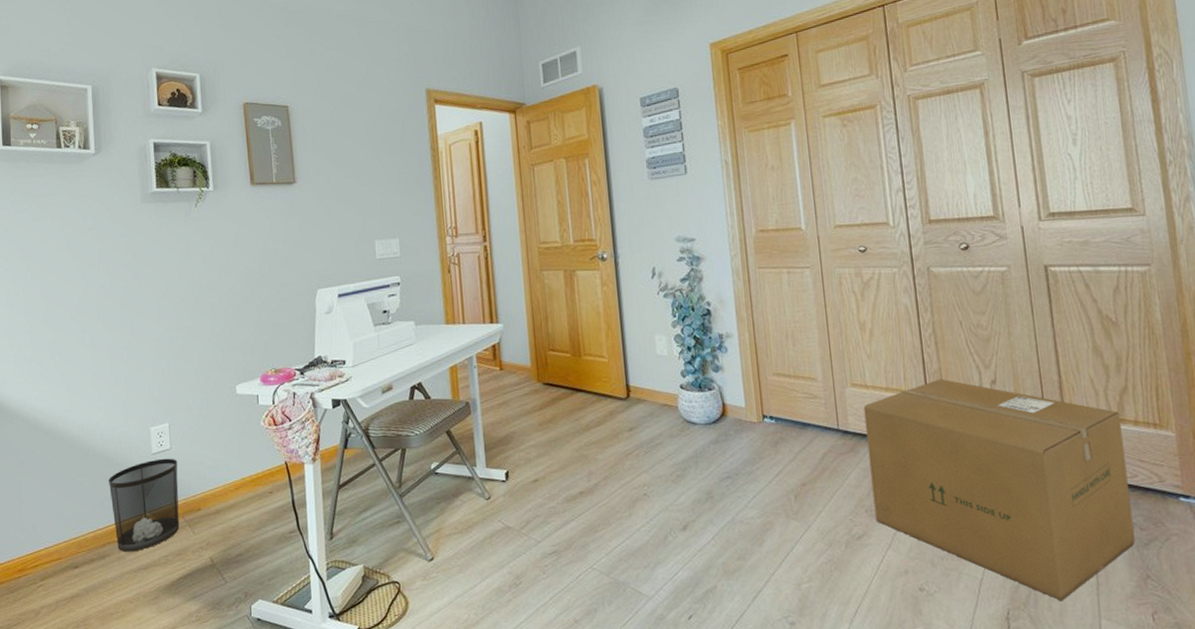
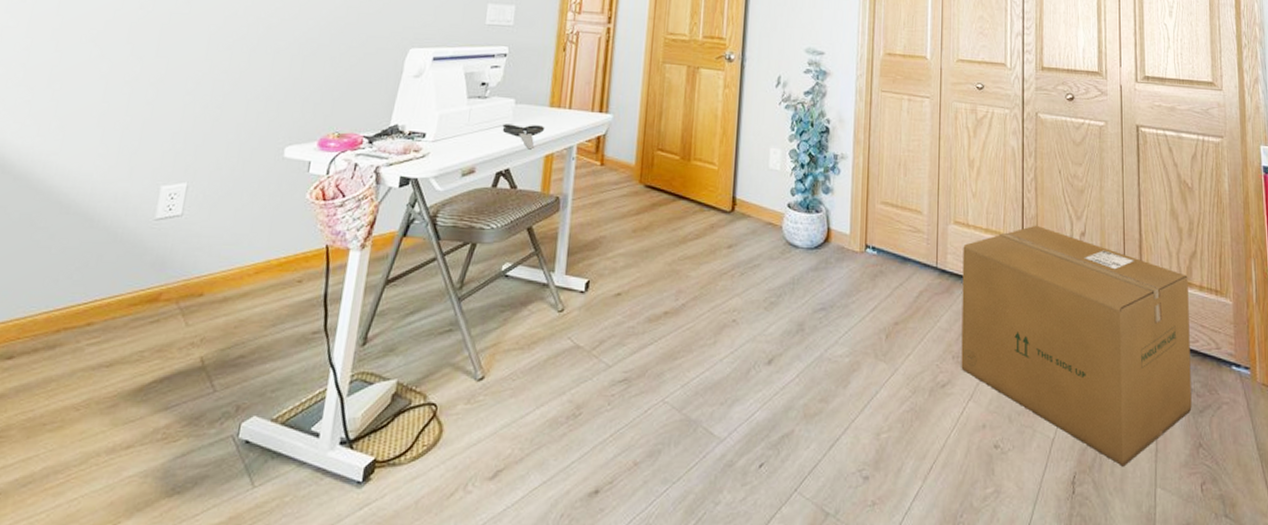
waste bin: present [109,458,180,552] -> none [76,226,188,343]
scissors: none [408,341,444,364] -> present [502,124,544,150]

